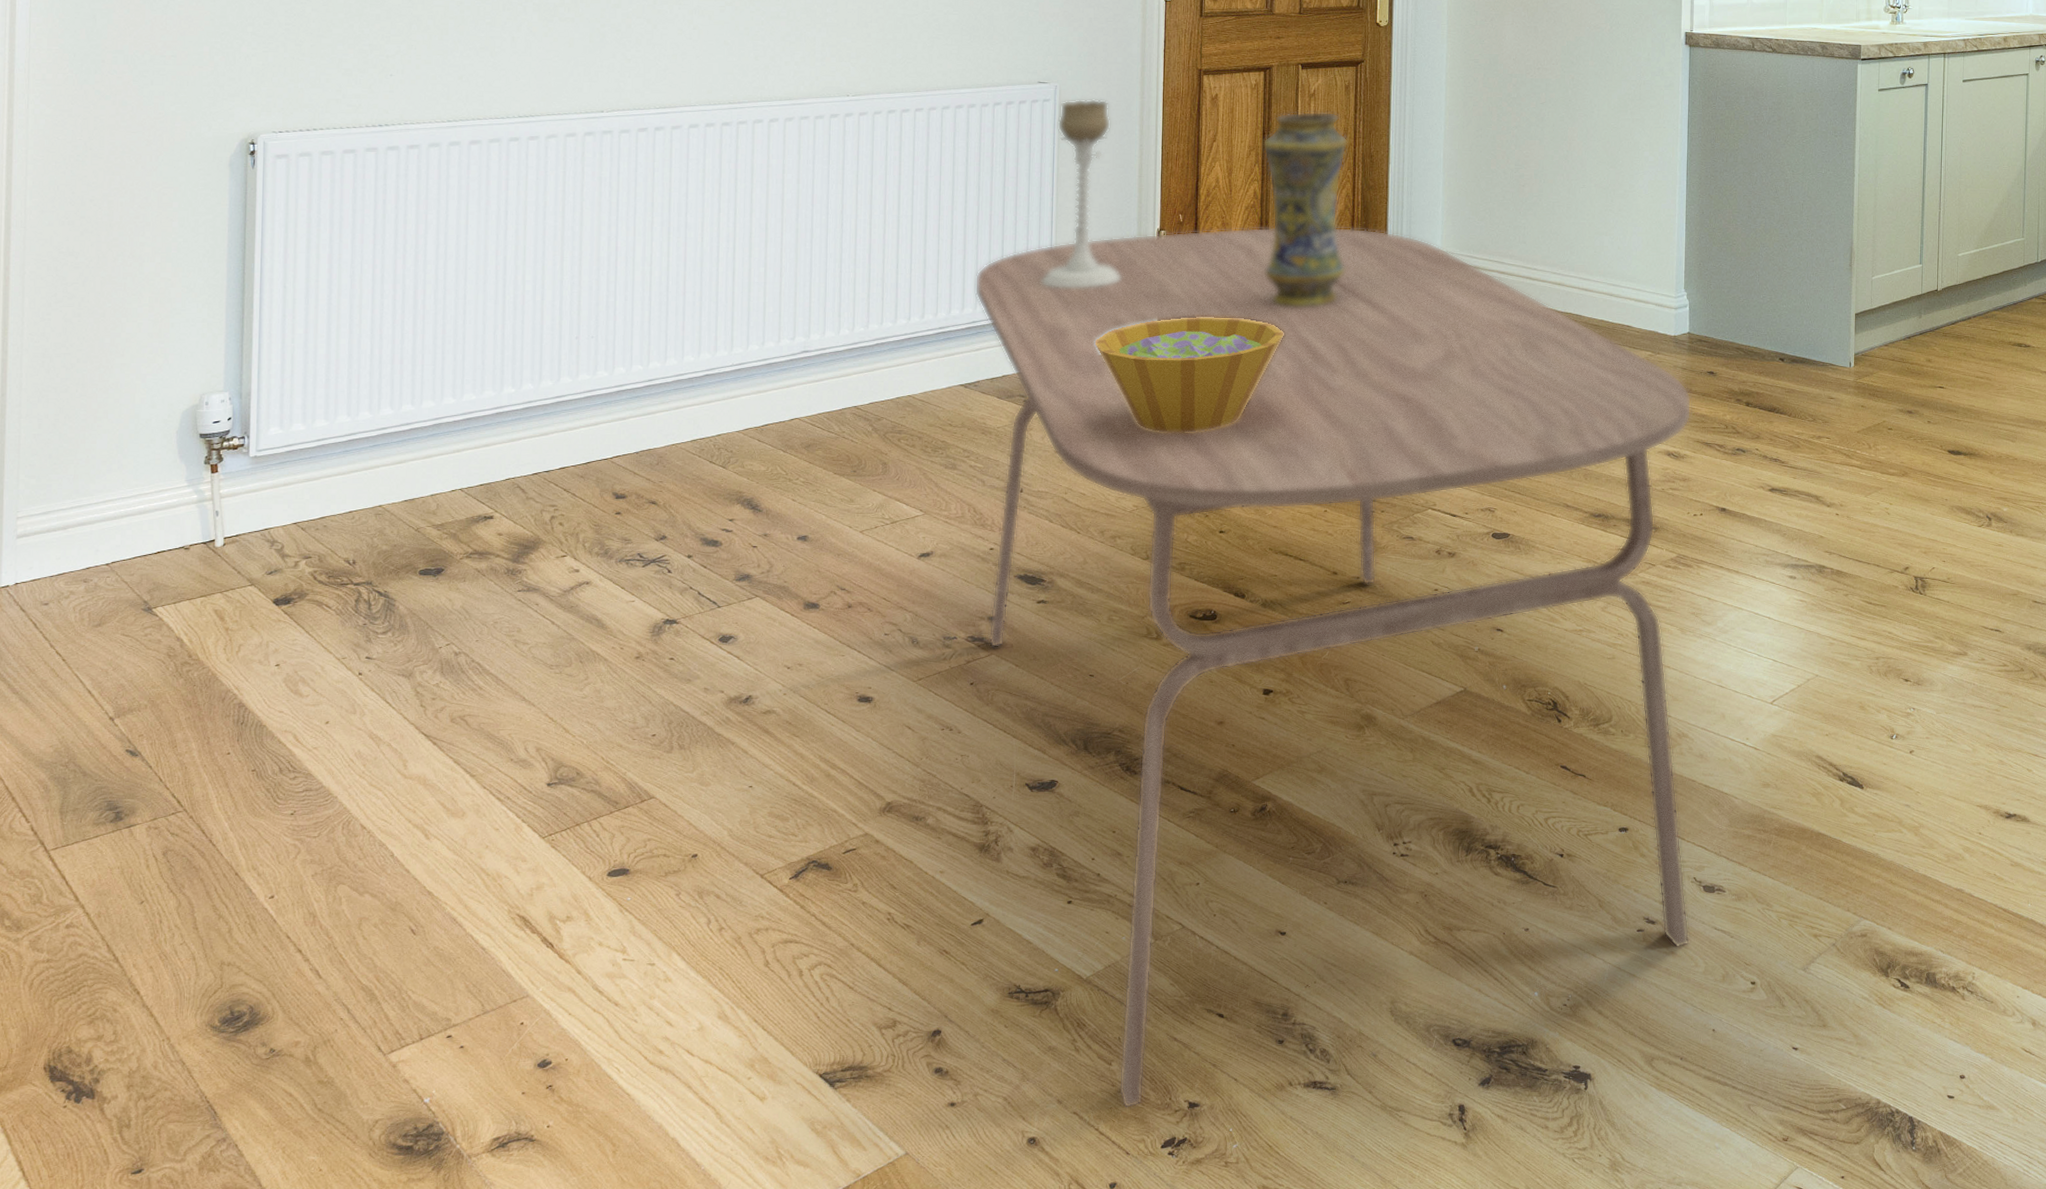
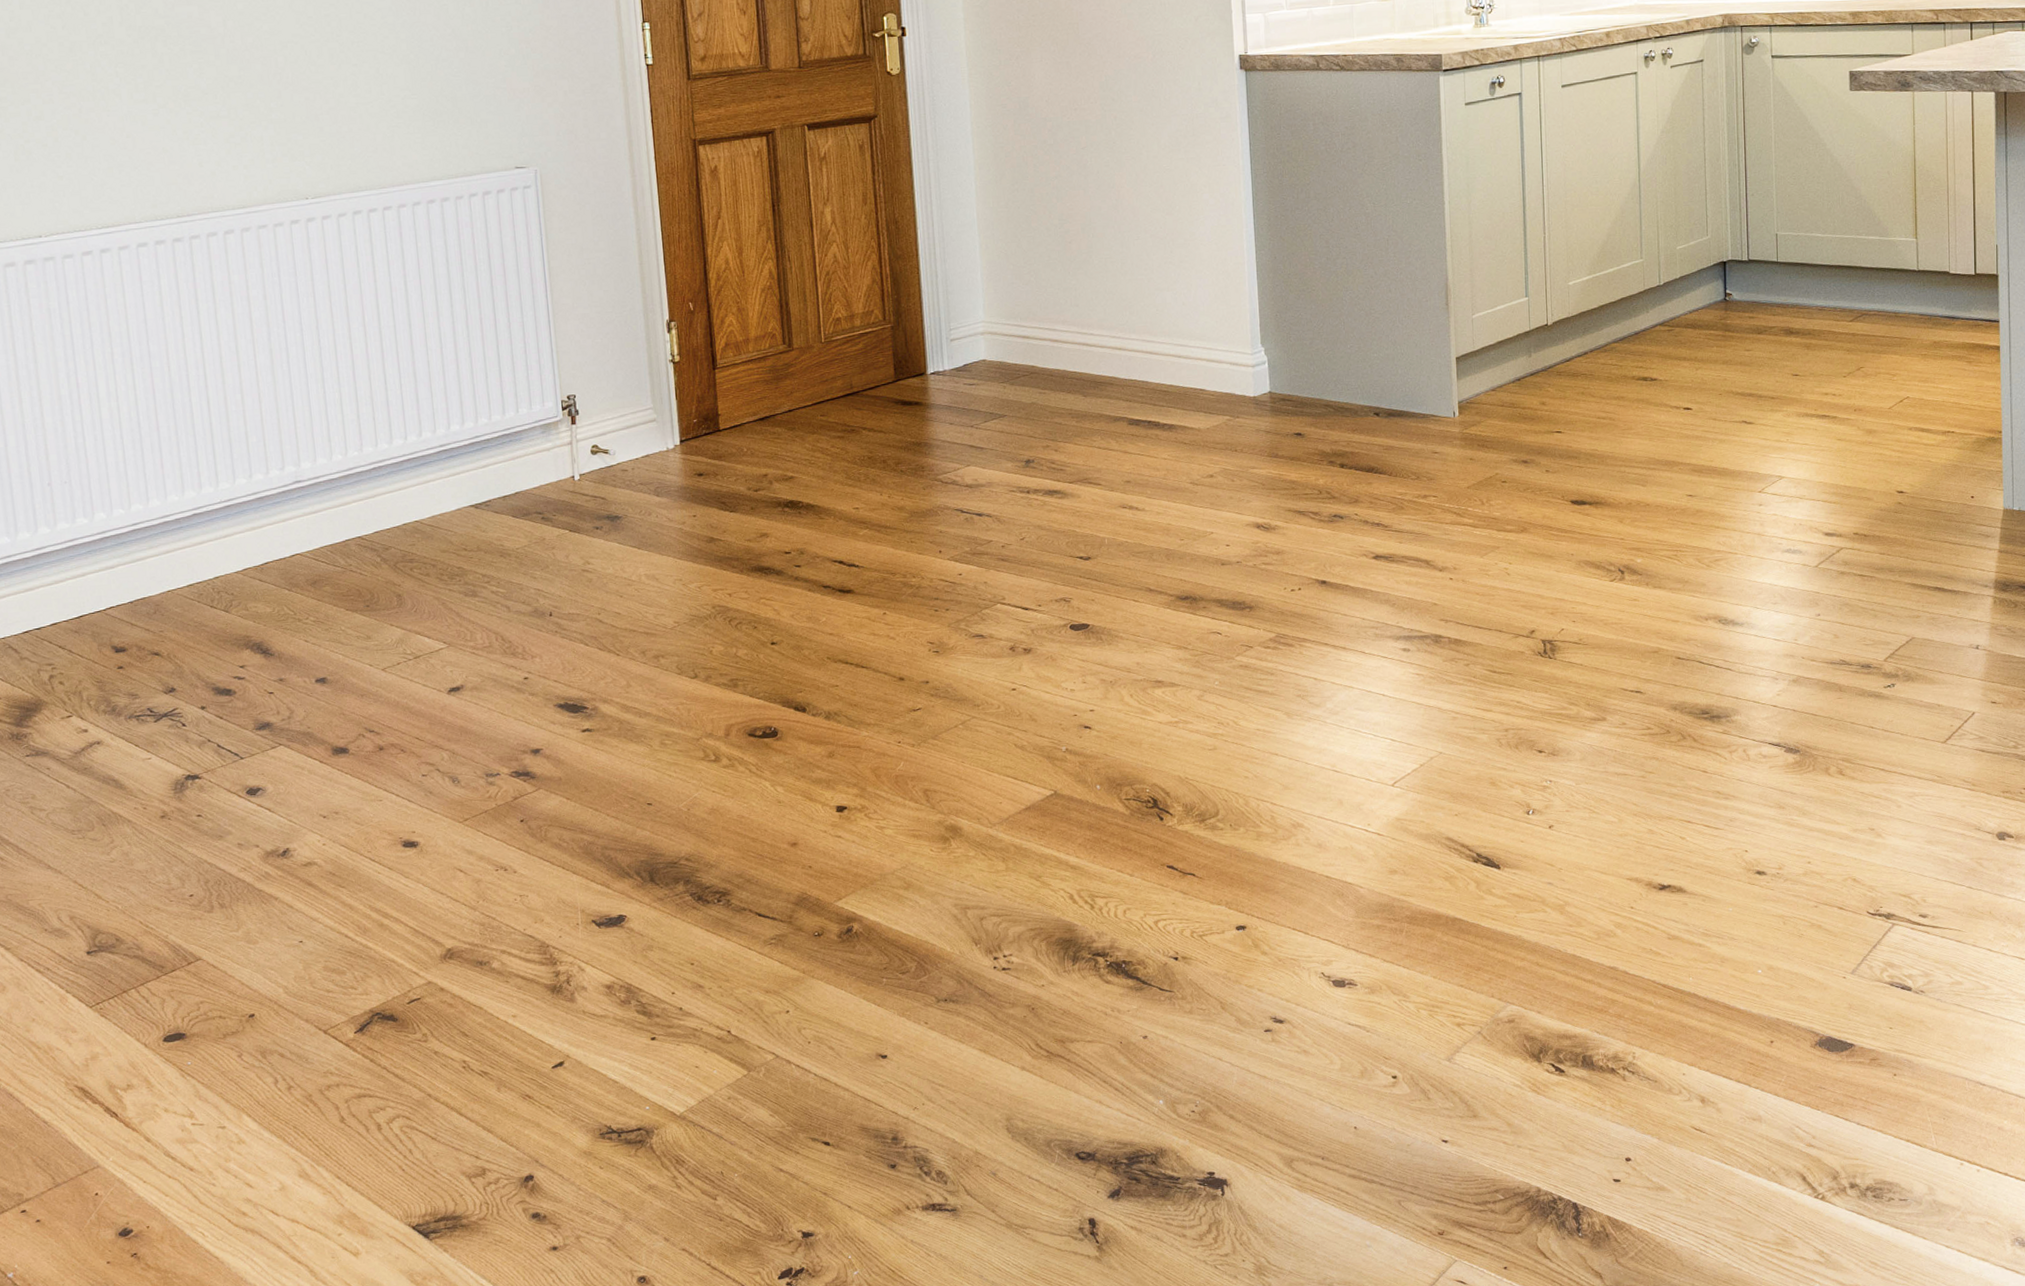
dining table: present [974,226,1692,1109] -> none [472,302,1322,1242]
candle holder: present [1041,99,1121,289] -> none [542,181,632,394]
bowl: present [1094,317,1284,433] -> none [611,411,819,542]
vase: present [1262,111,1348,307] -> none [773,175,879,395]

